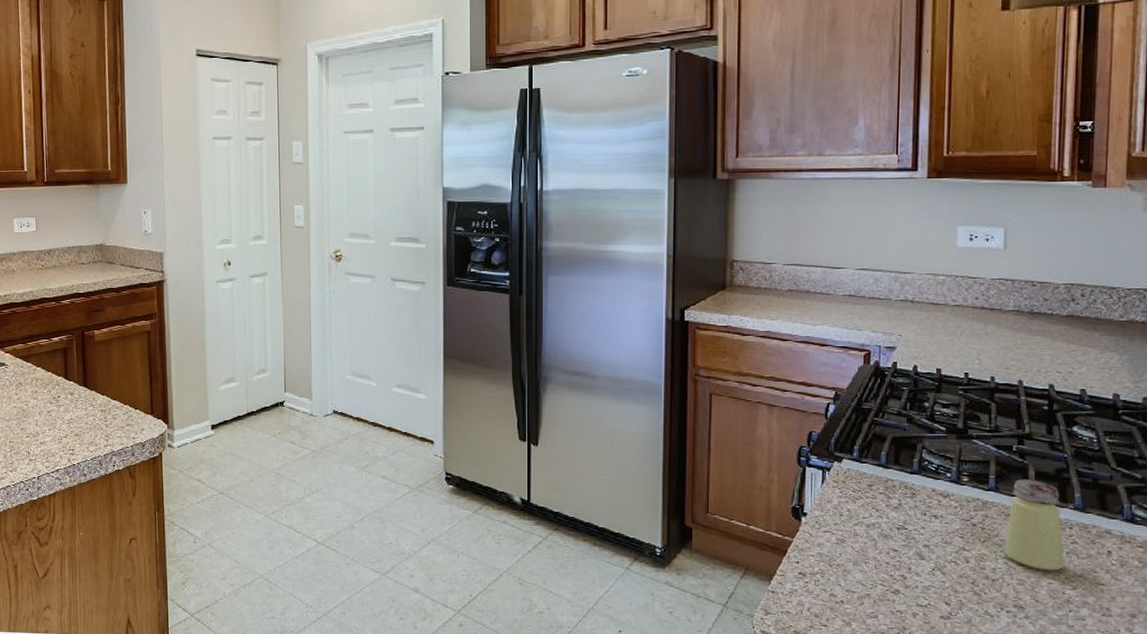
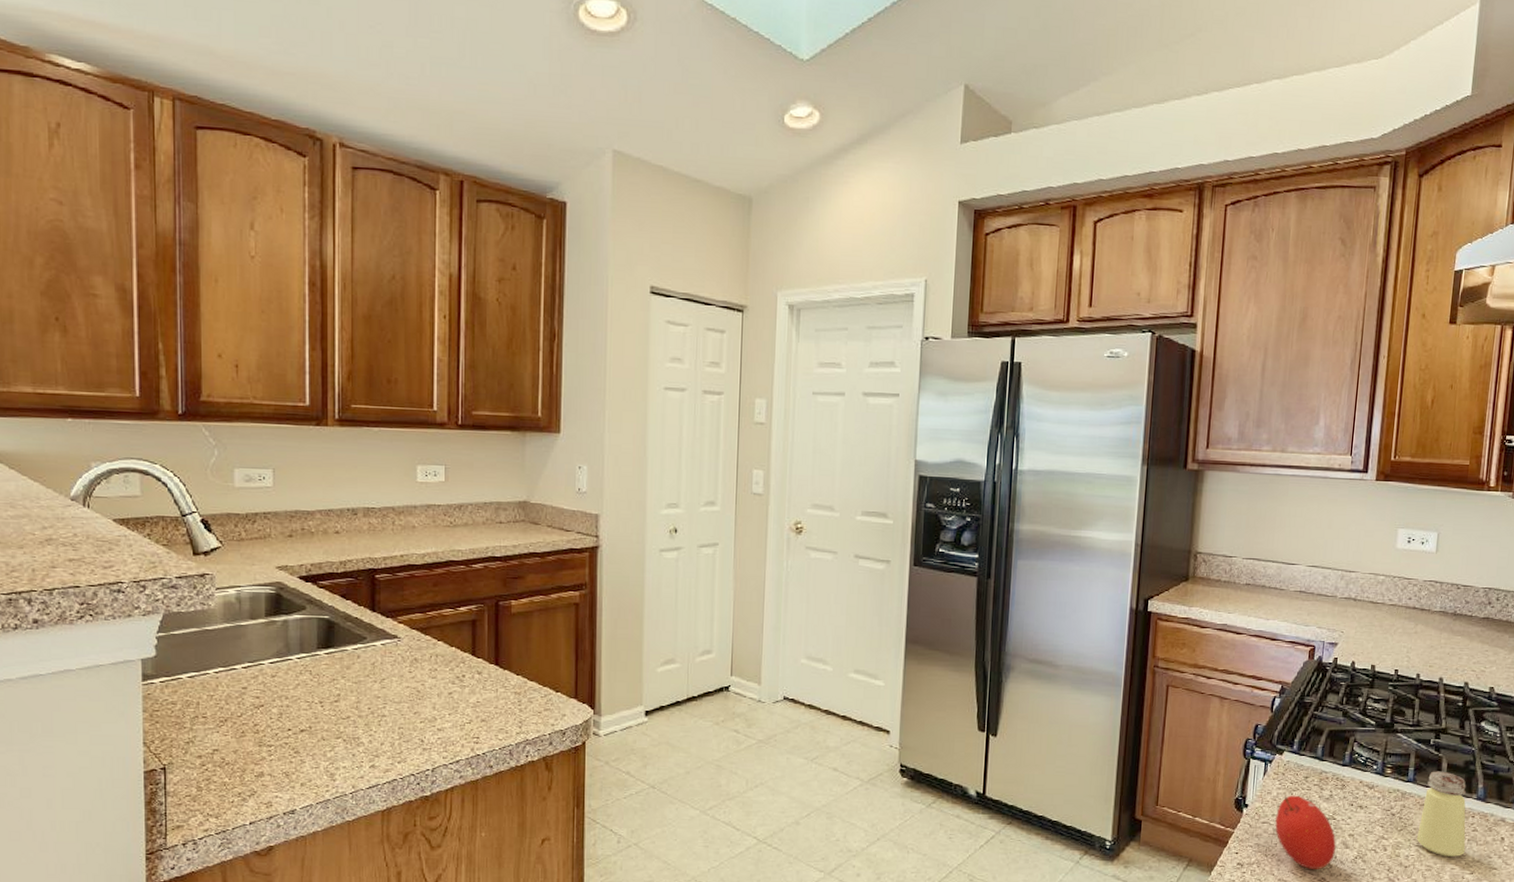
fruit: none [838,503,909,582] -> present [1275,795,1336,870]

